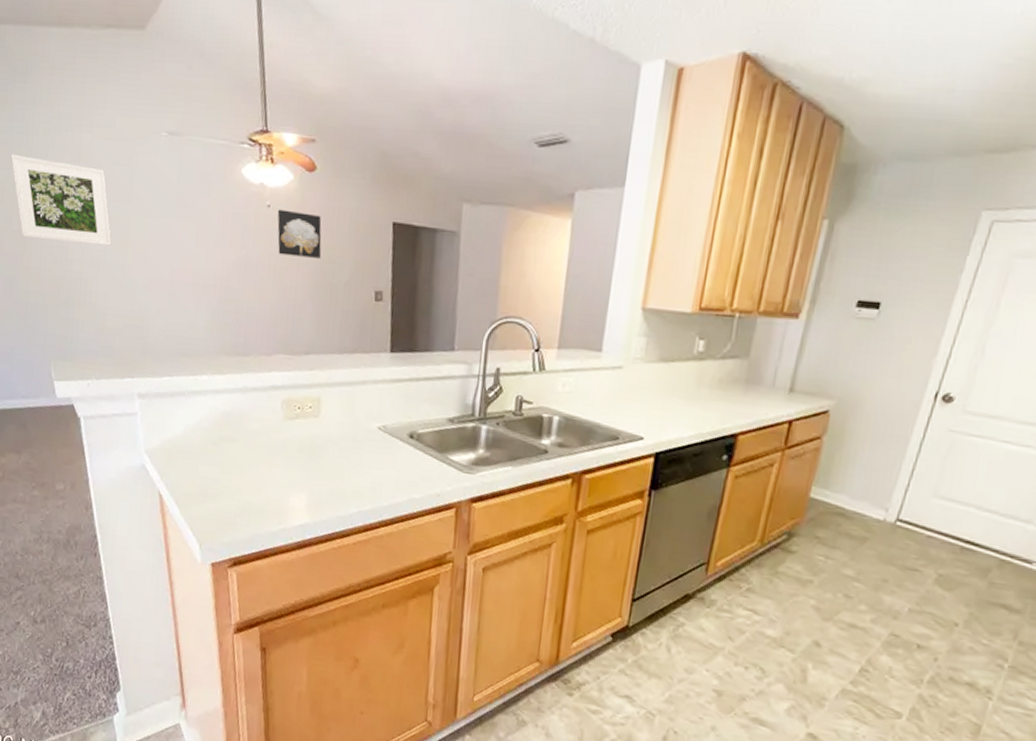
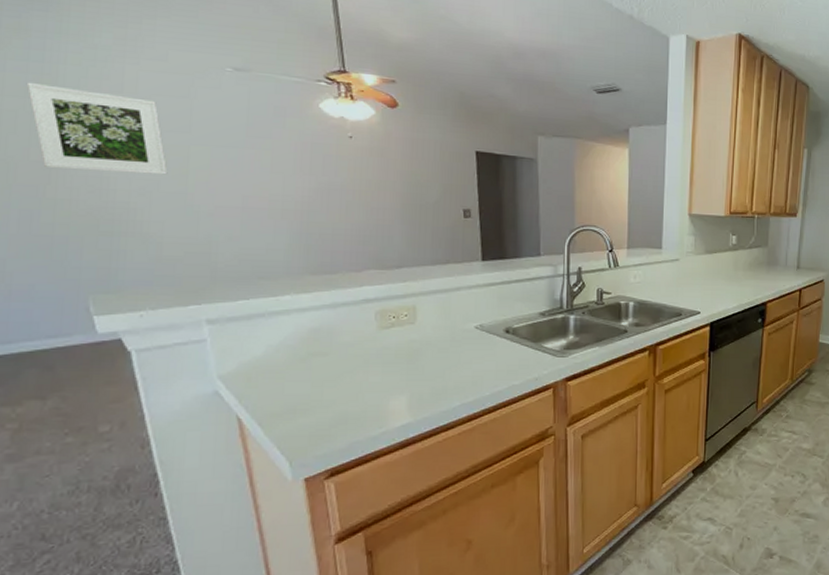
wall art: present [277,209,322,258] -> none [360,140,409,183]

